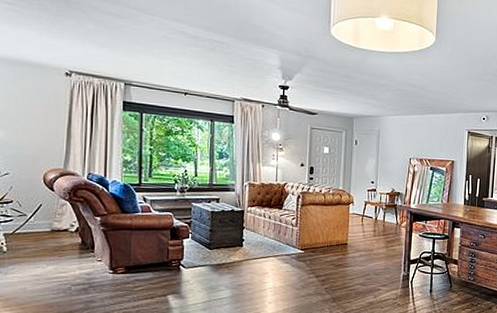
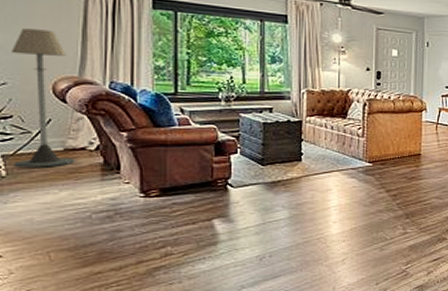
floor lamp: none [12,127,59,245] -> present [11,28,74,168]

